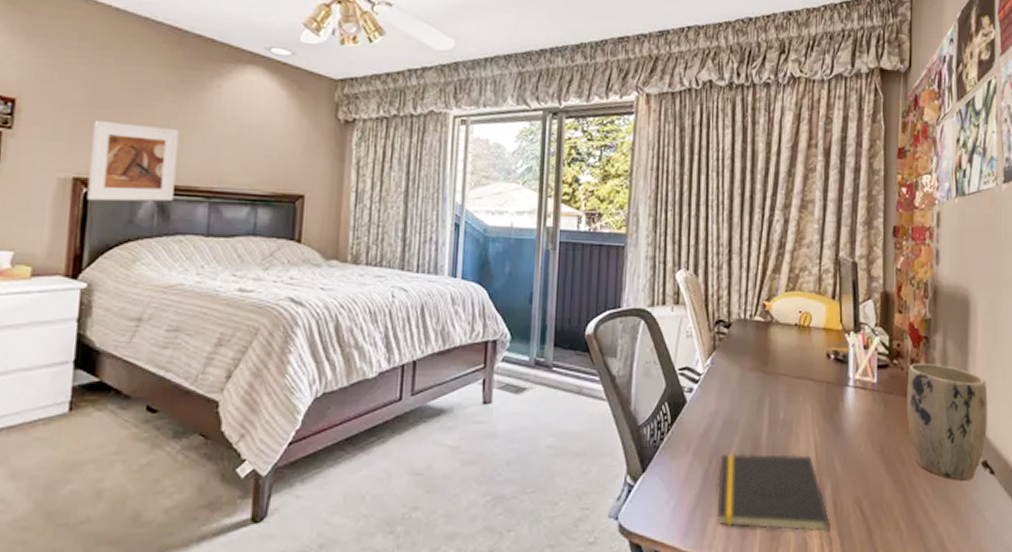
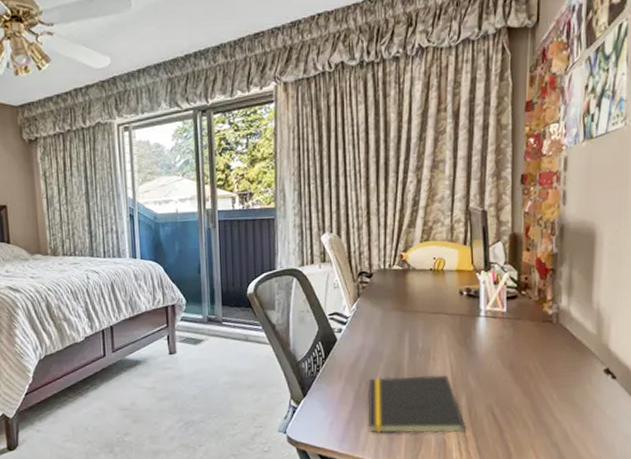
plant pot: present [906,363,988,481] -> none [534,291,611,386]

